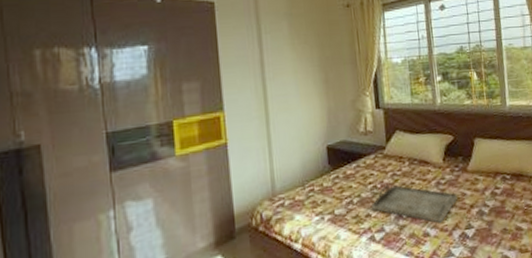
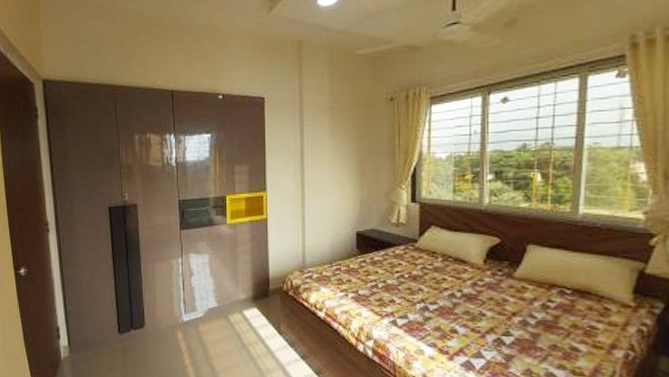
serving tray: present [372,185,457,223] -> none [397,277,496,323]

